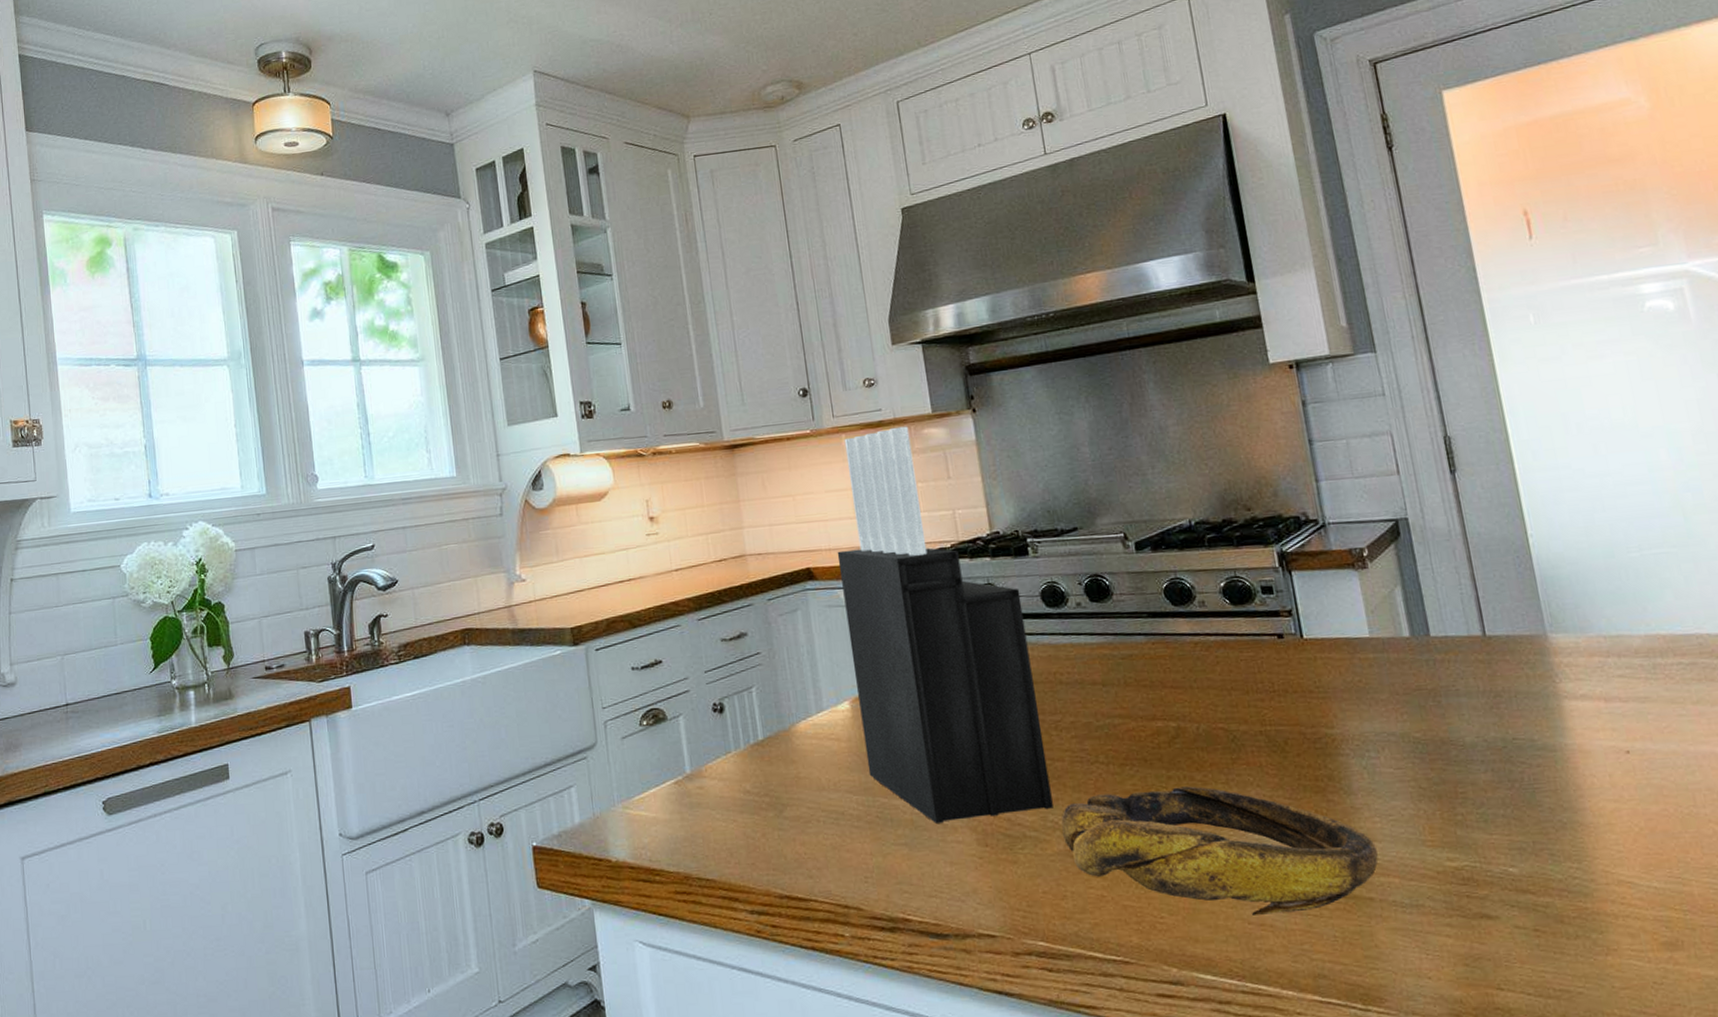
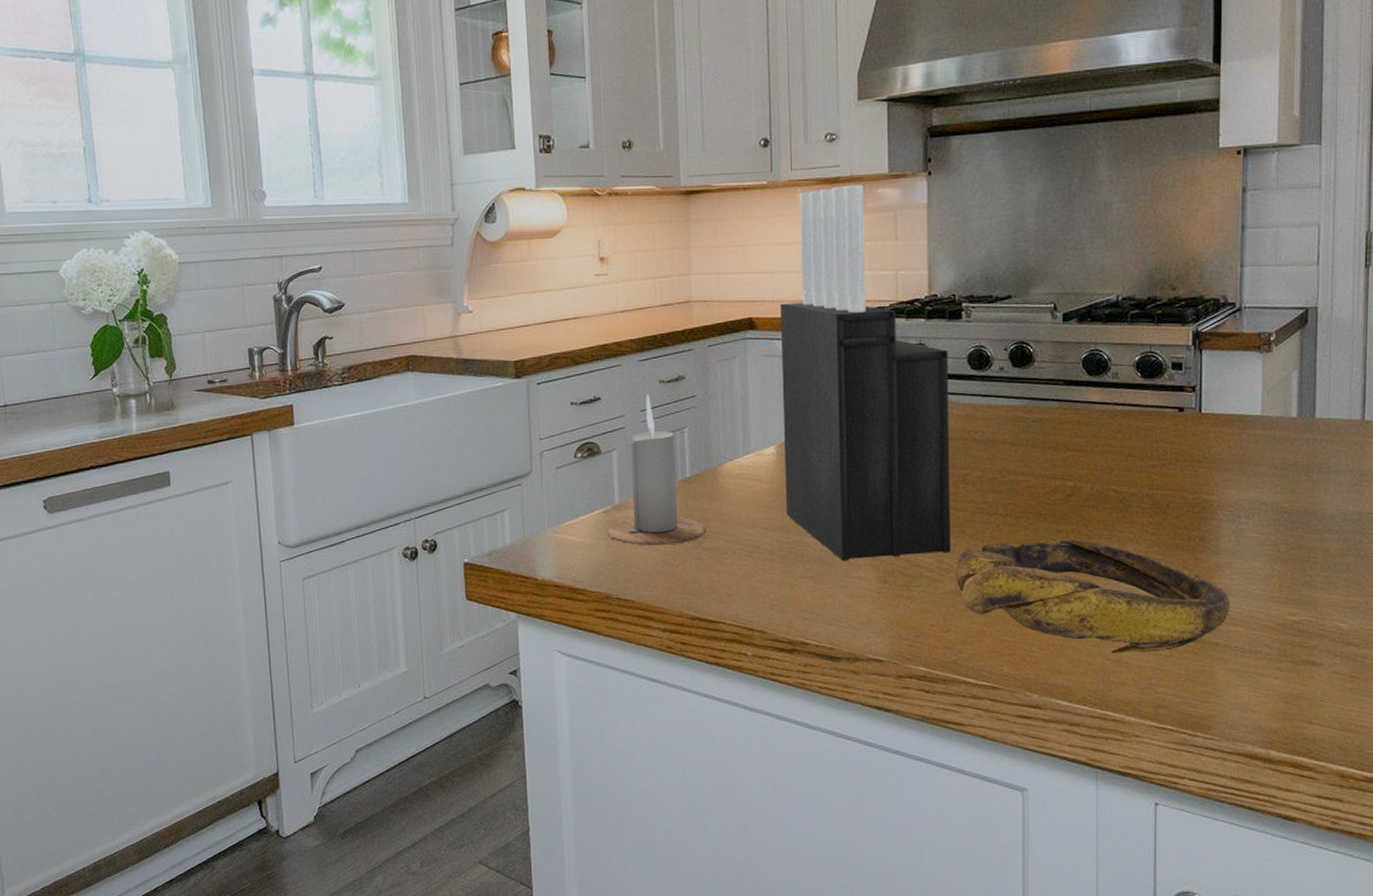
candle: none [680,654,786,819] -> present [607,394,707,546]

